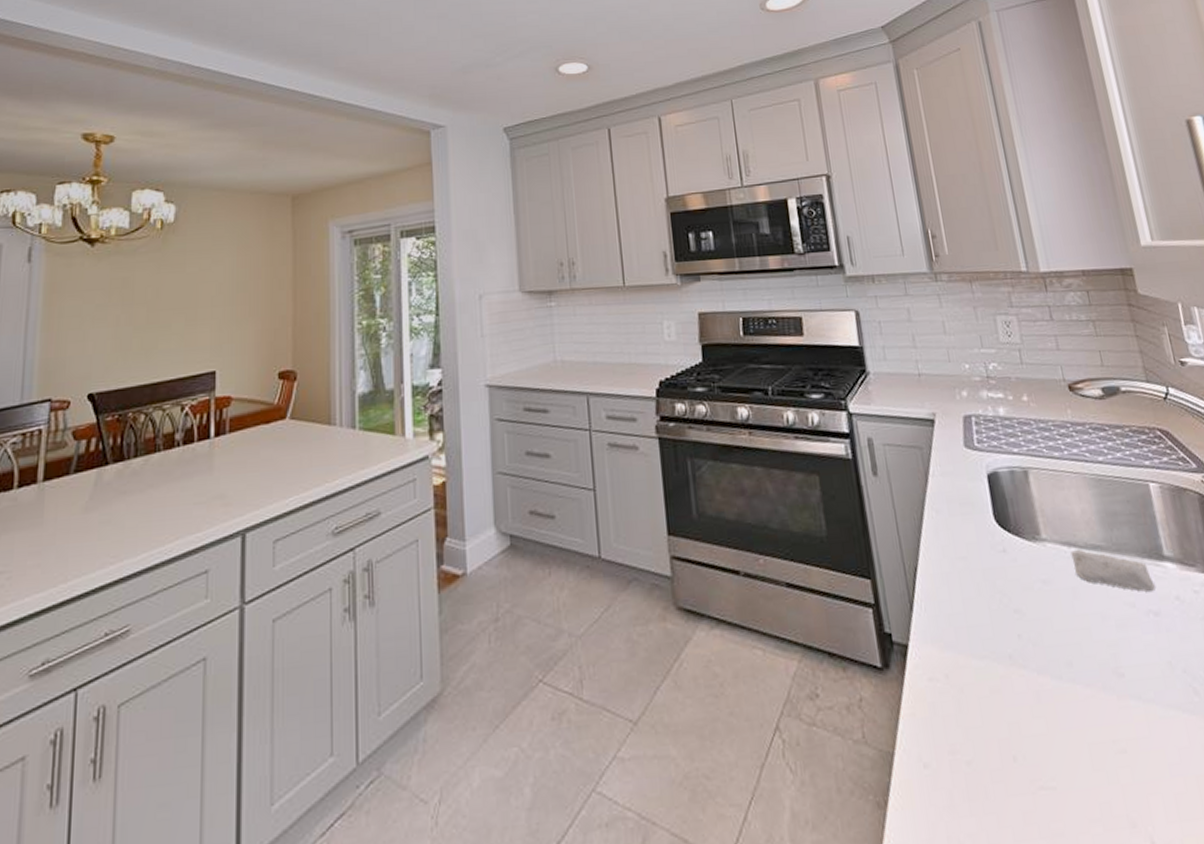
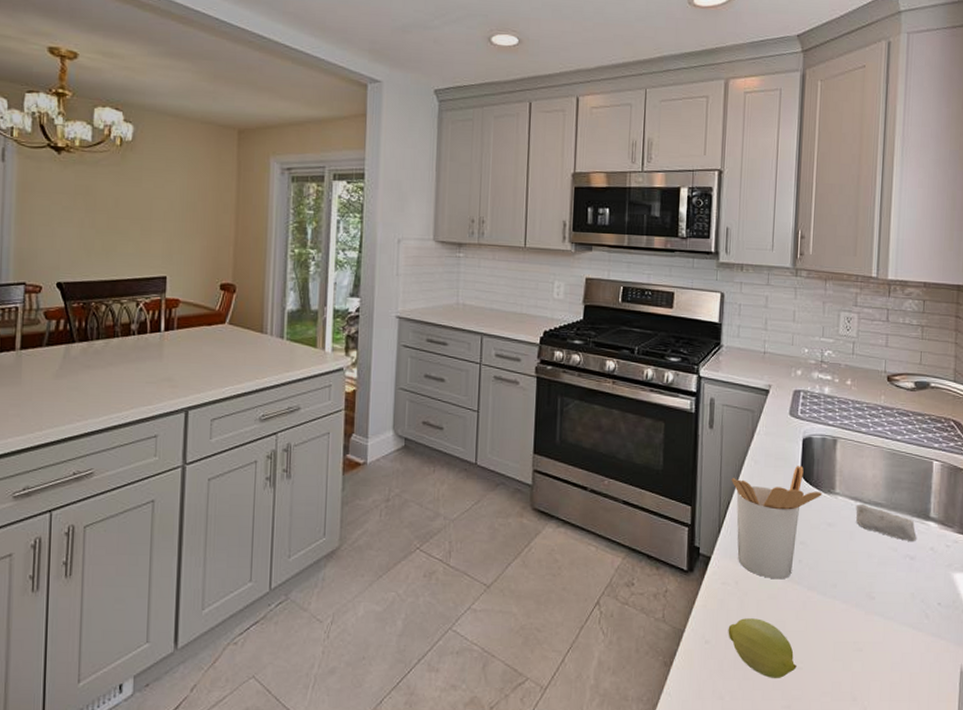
utensil holder: none [912,510,1027,666] -> present [731,466,822,580]
fruit: none [949,723,1049,808] -> present [728,618,797,678]

